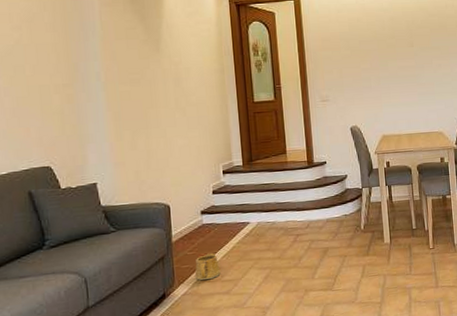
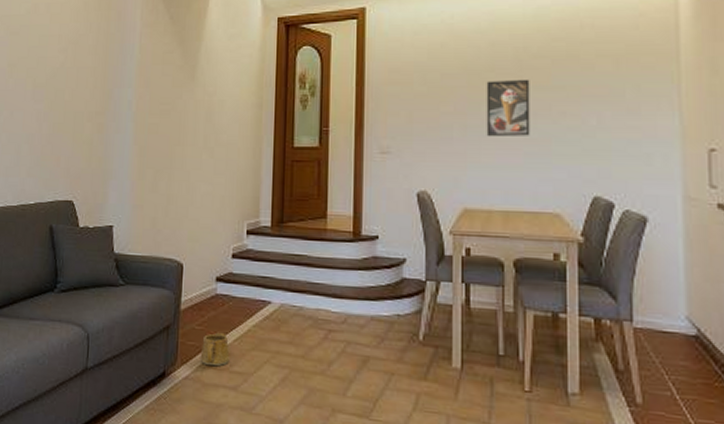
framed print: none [390,42,421,84] -> present [486,79,530,137]

